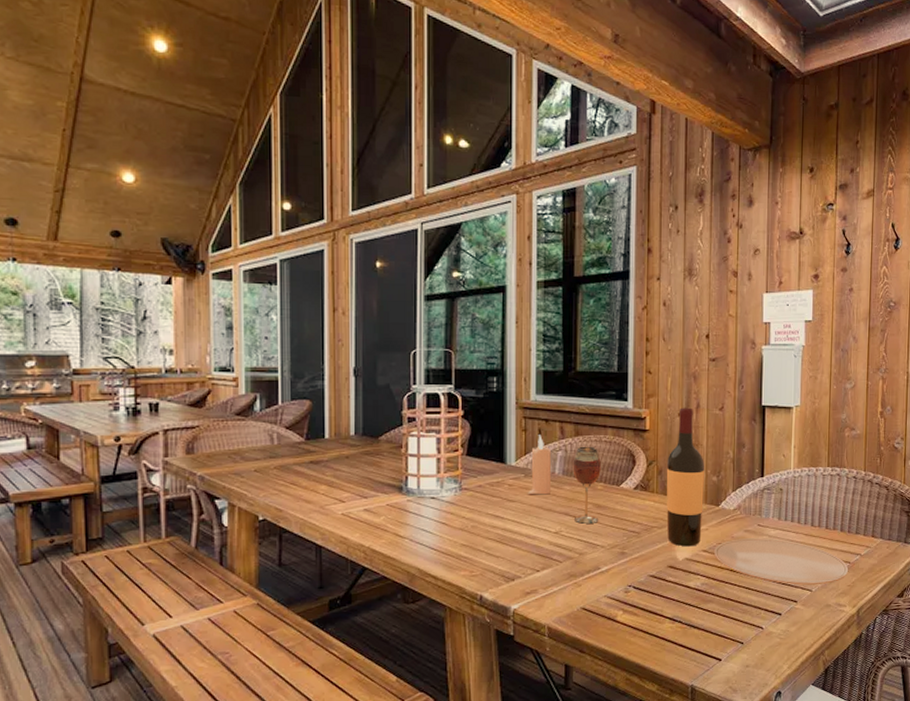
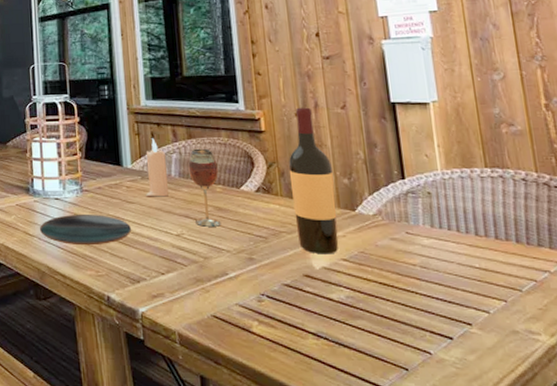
plate: none [411,513,511,546] -> present [39,213,132,246]
plate: present [714,538,849,585] -> none [356,247,537,305]

